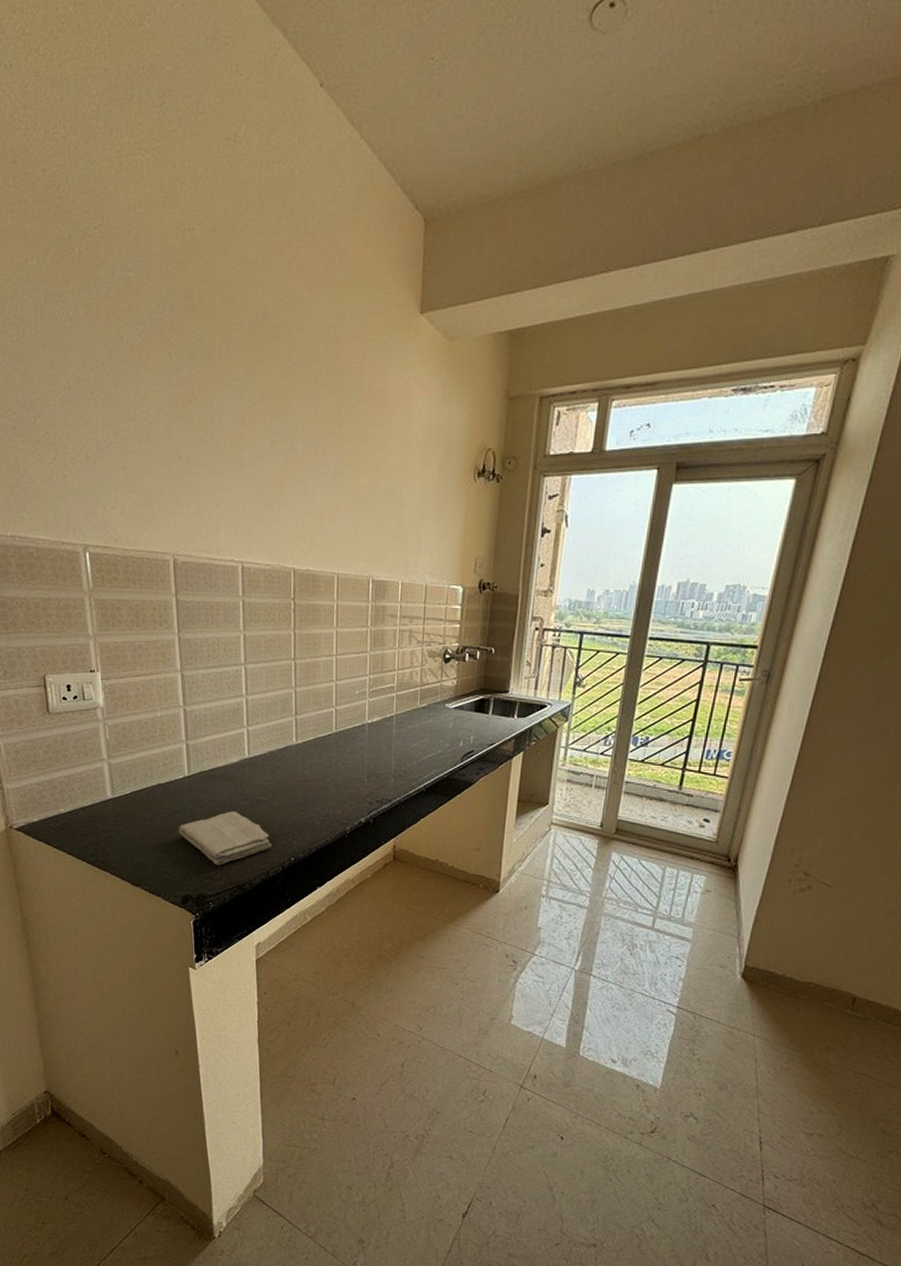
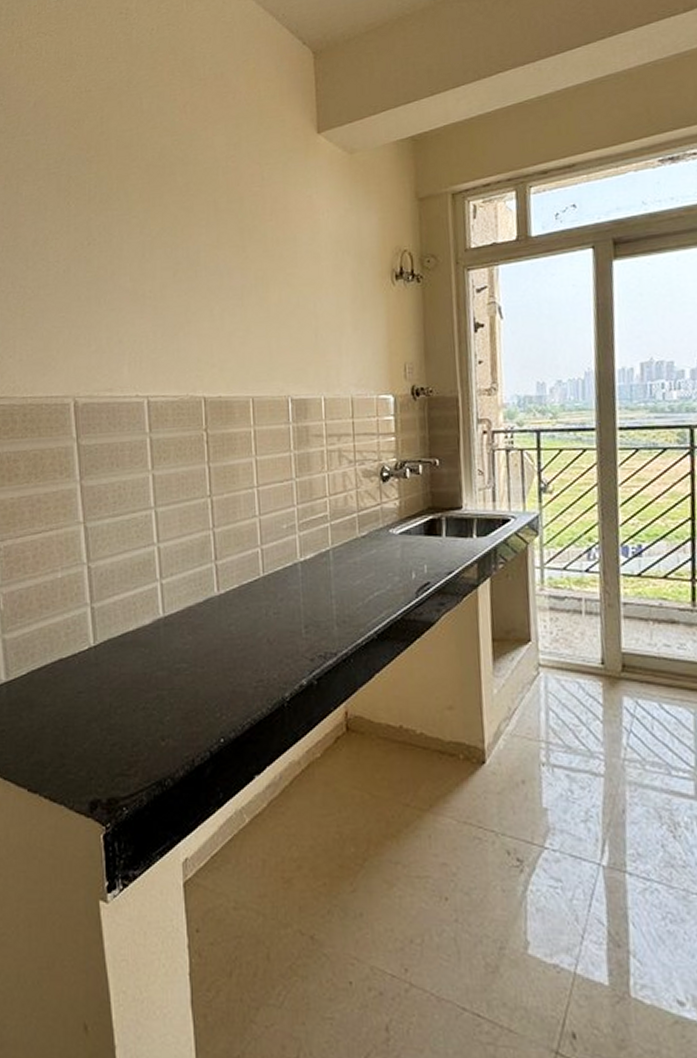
washcloth: present [178,811,272,866] -> none [83,685,197,758]

